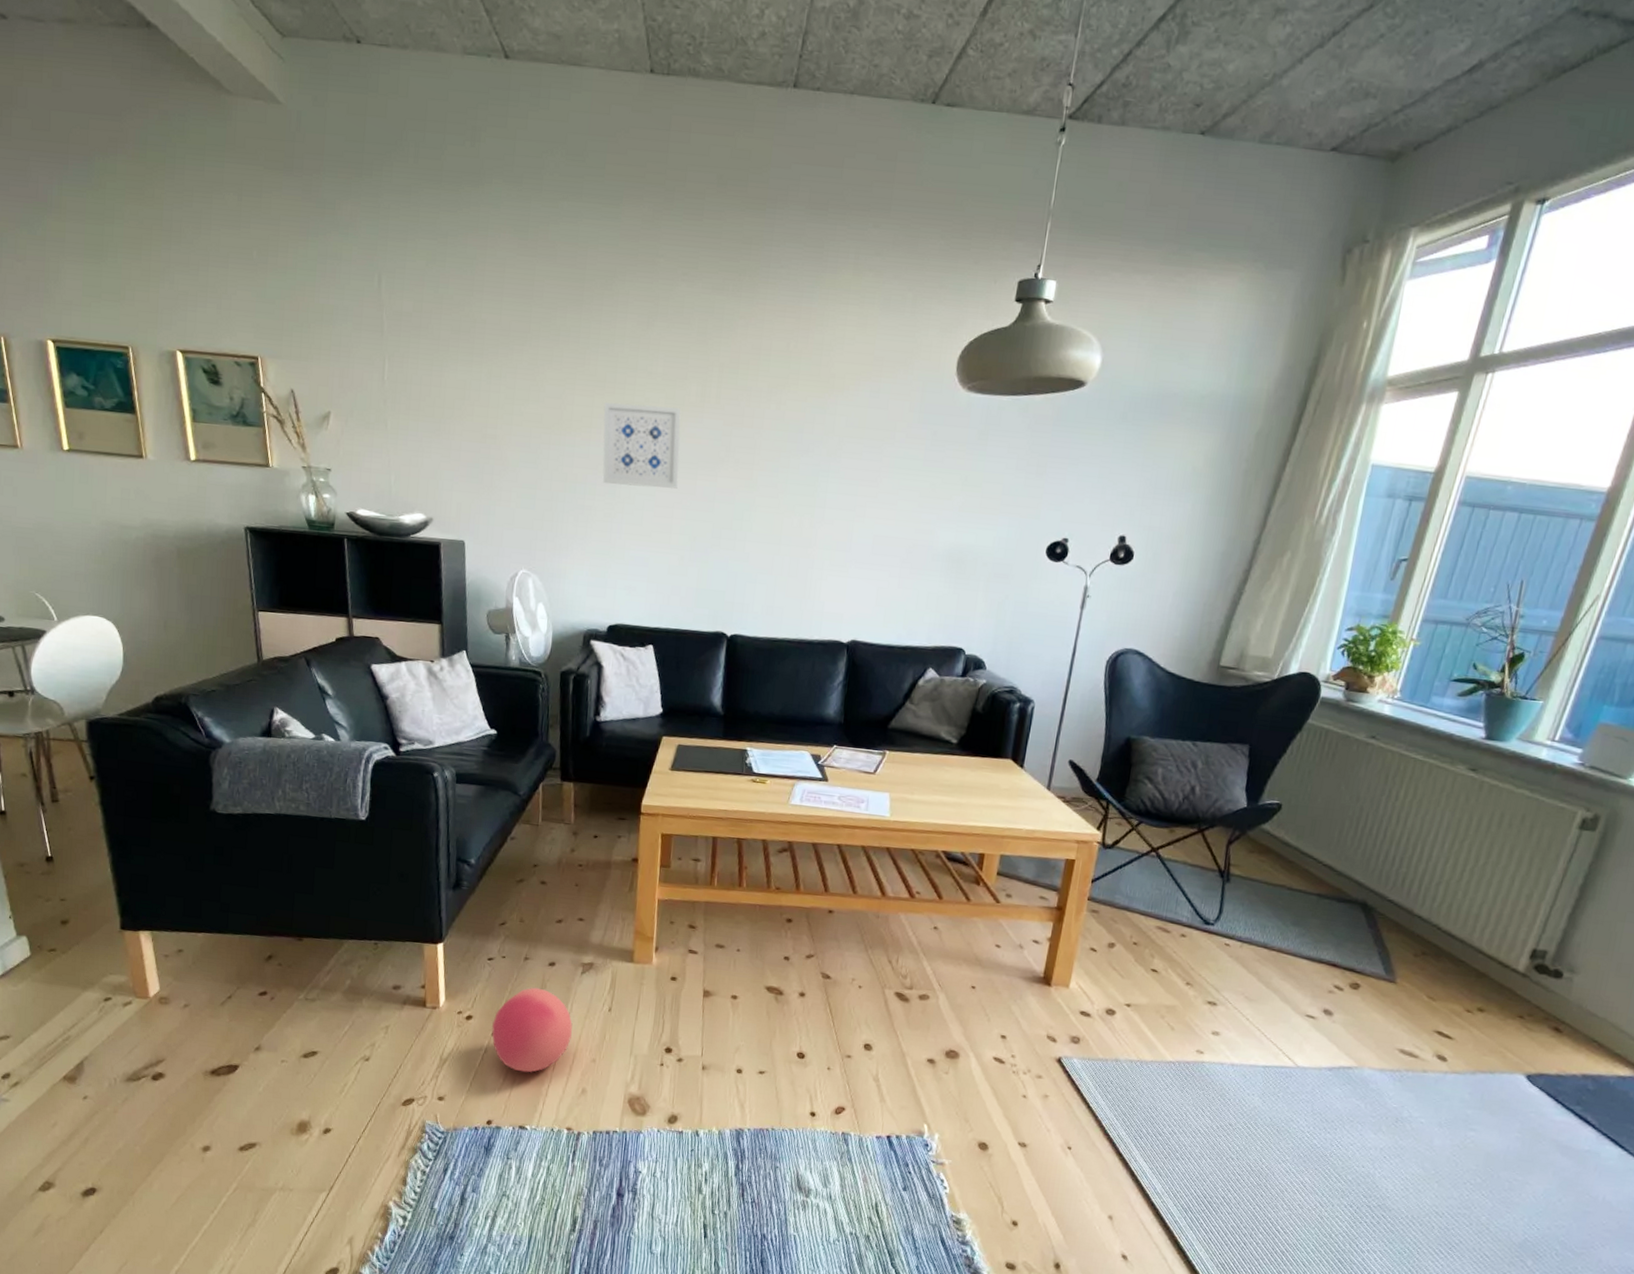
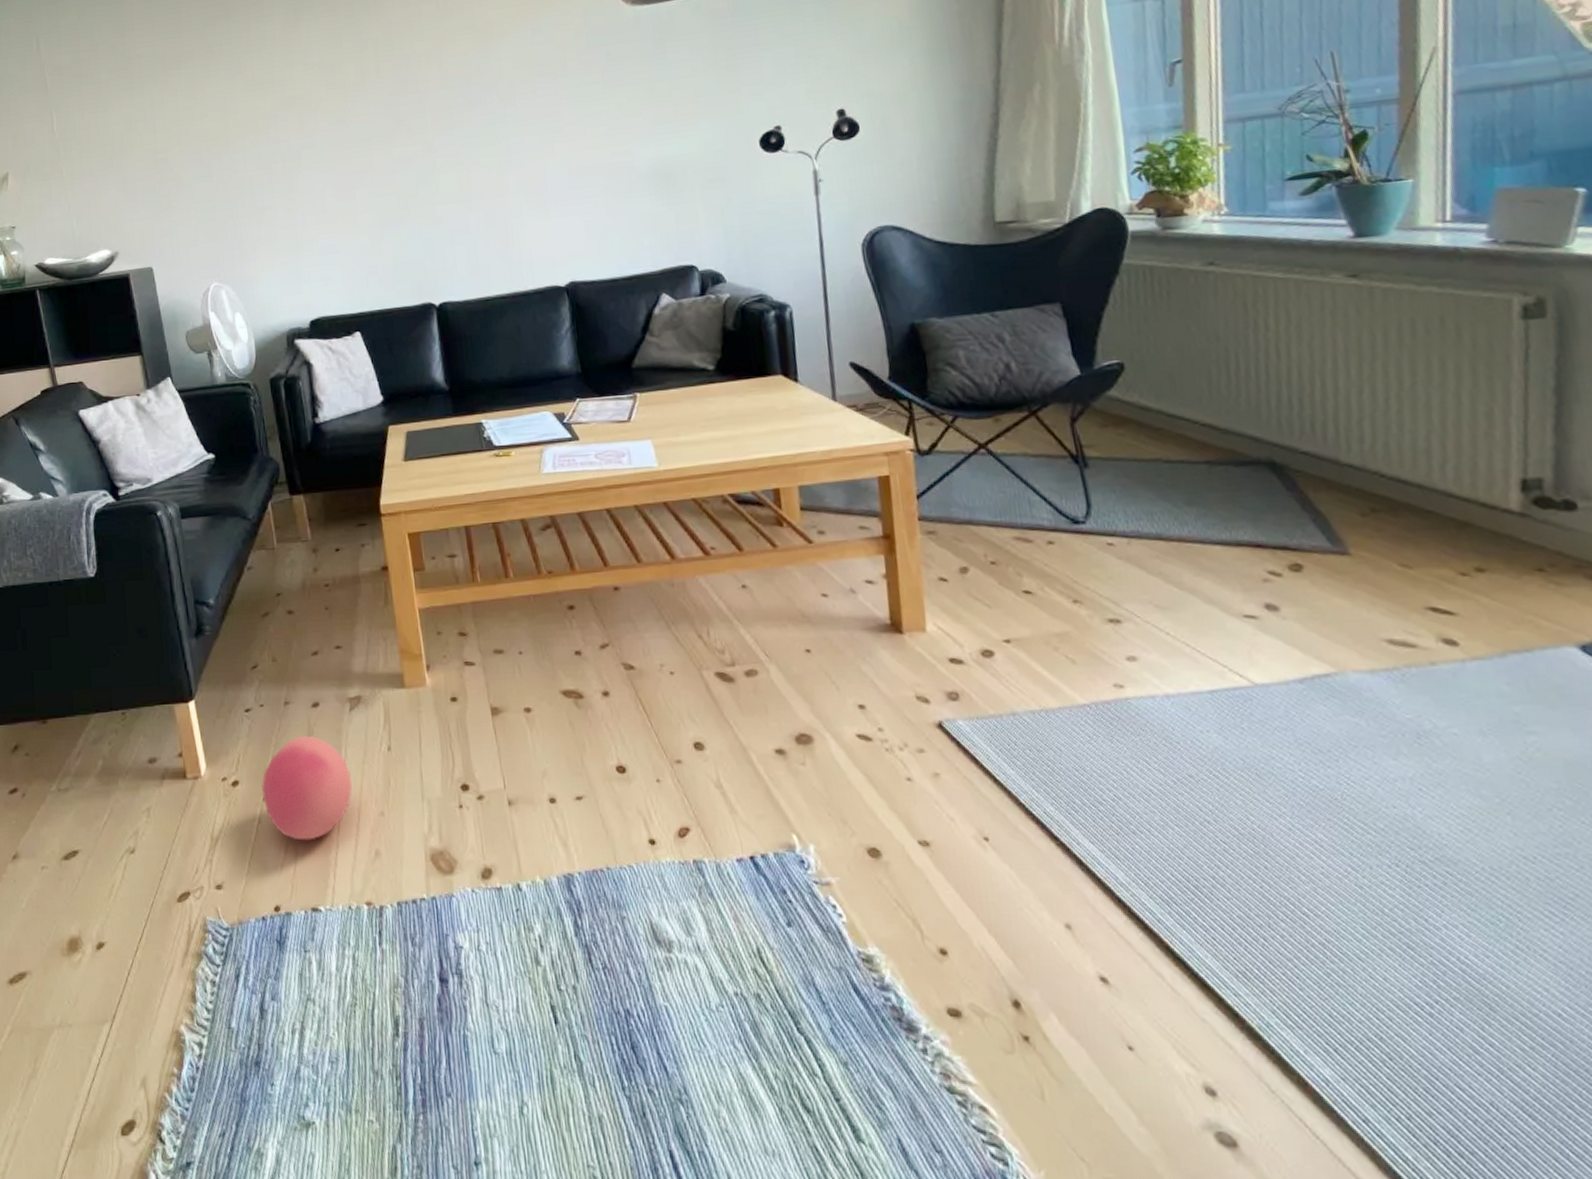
wall art: present [602,402,681,489] -> none [266,91,354,181]

